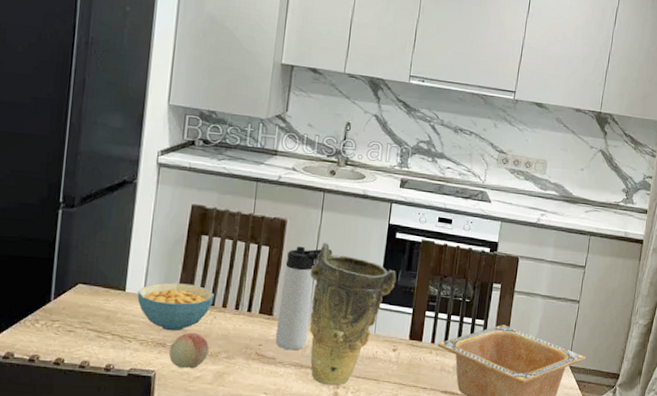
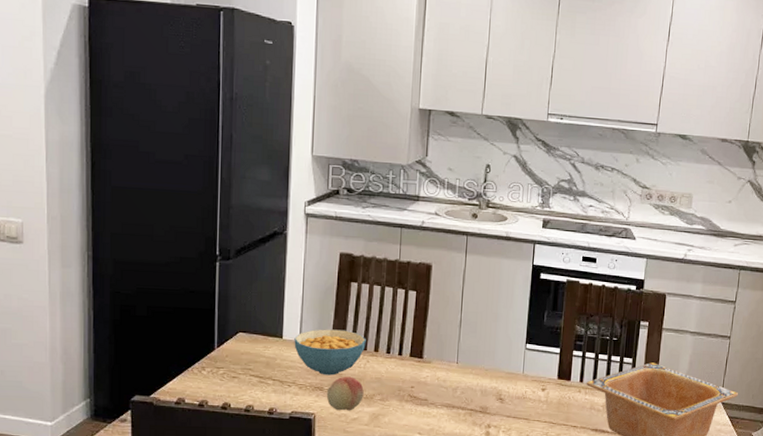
thermos bottle: present [275,246,332,351] -> none [426,289,478,392]
vase: present [309,243,397,386] -> none [457,286,543,425]

